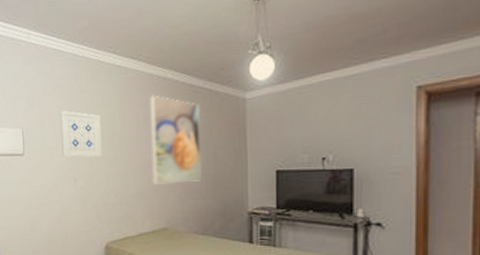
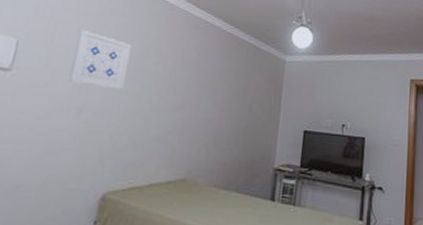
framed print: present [150,95,203,184] -> none [179,37,243,133]

